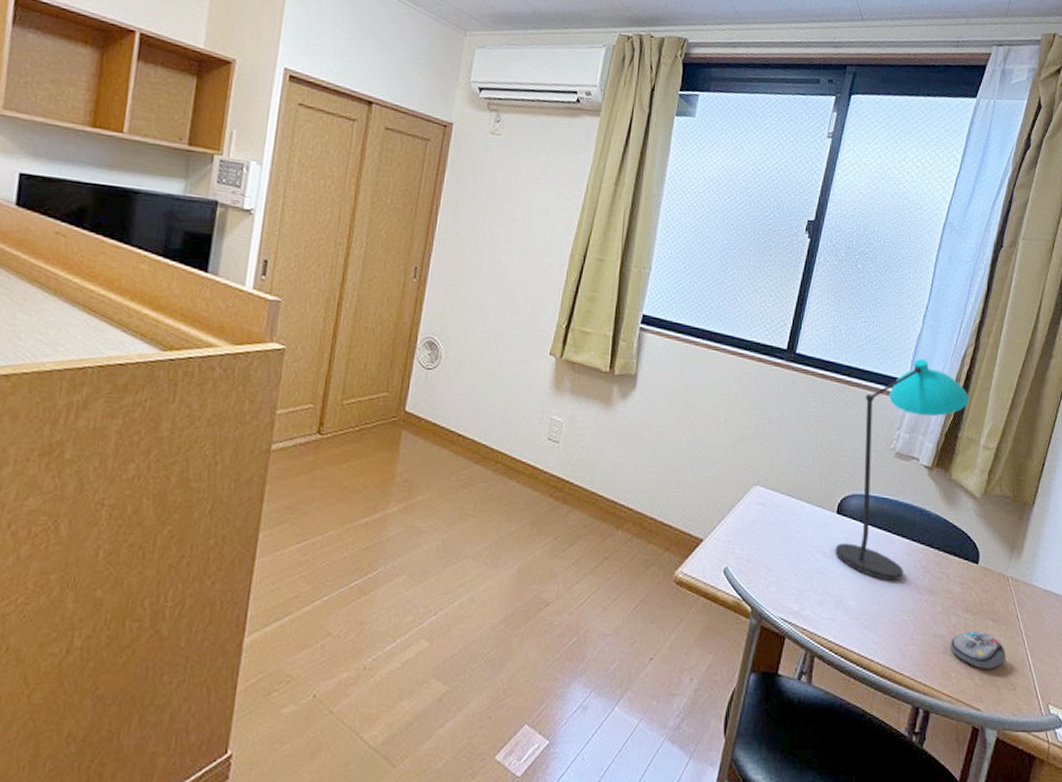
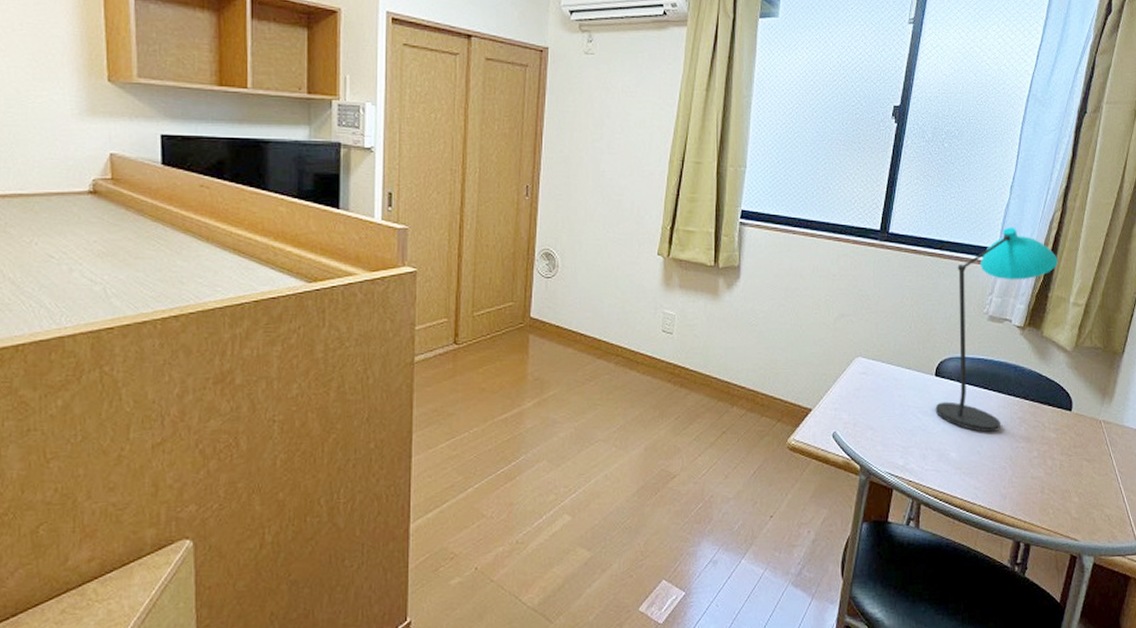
computer mouse: present [949,630,1007,670] -> none [1047,470,1101,505]

